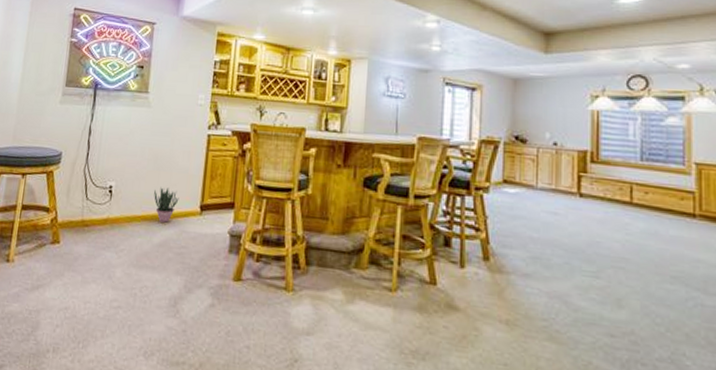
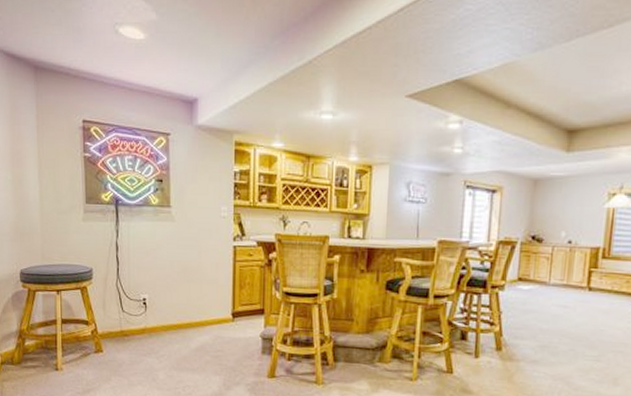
potted plant: present [154,187,179,224] -> none [187,297,211,331]

